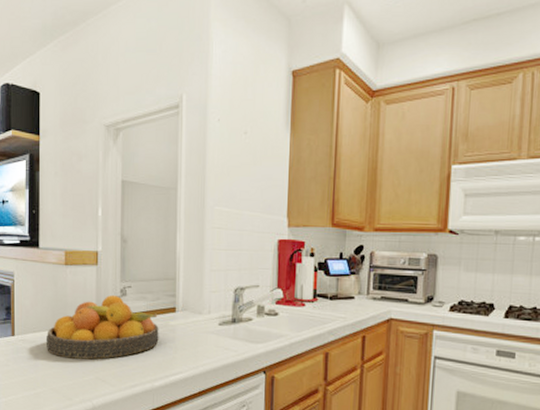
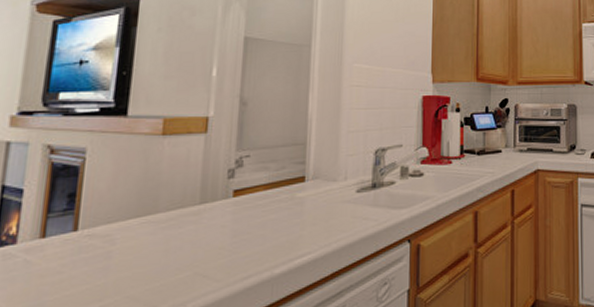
fruit bowl: present [45,294,159,360] -> none [124,167,283,253]

